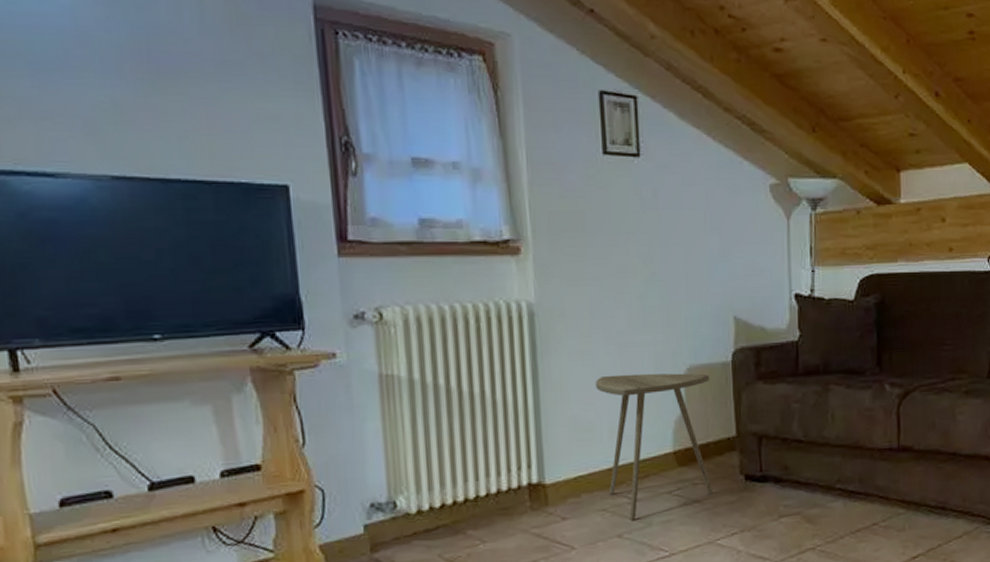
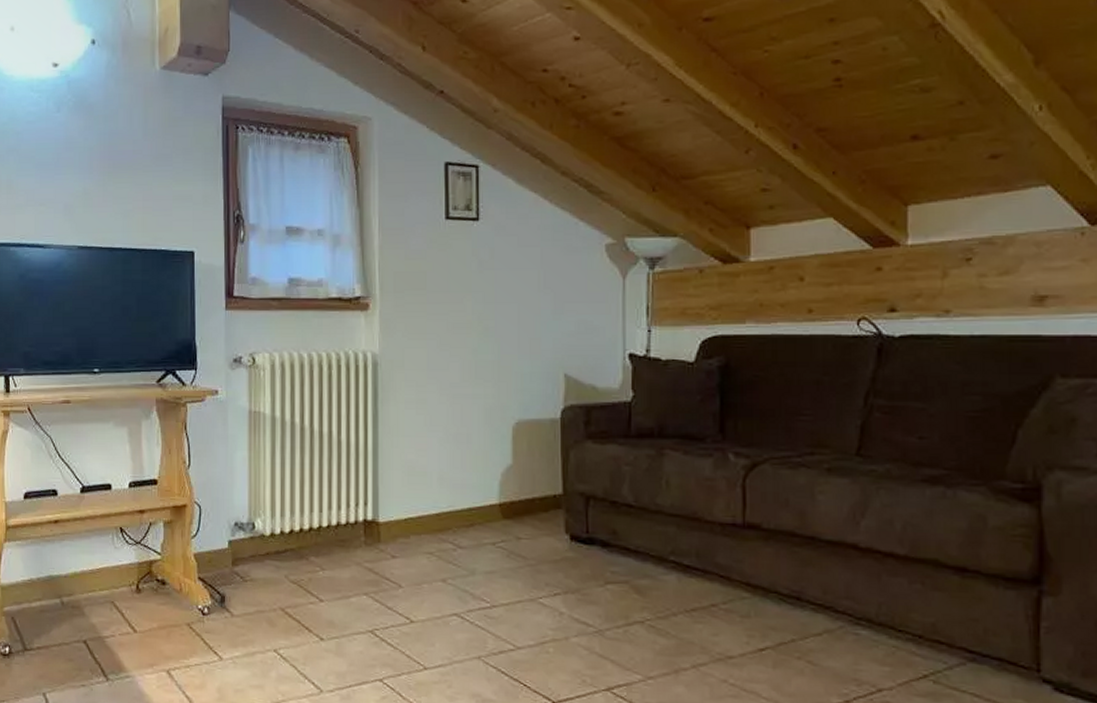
side table: present [595,373,714,520] -> none [428,424,538,567]

